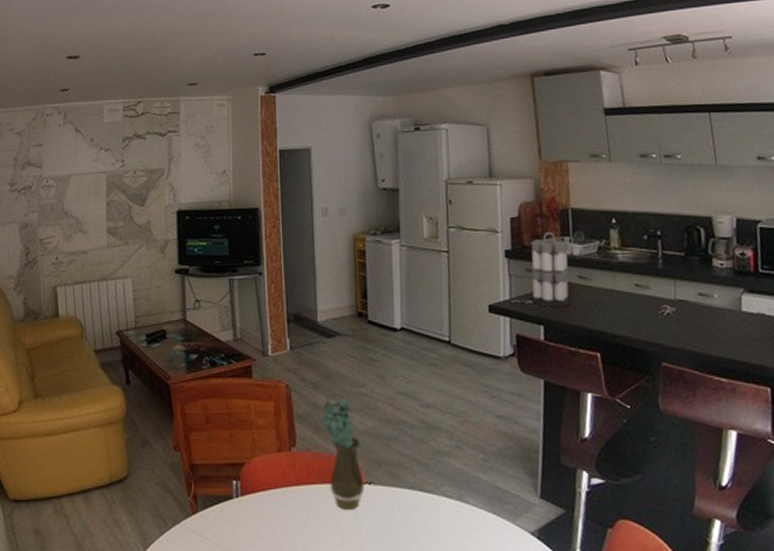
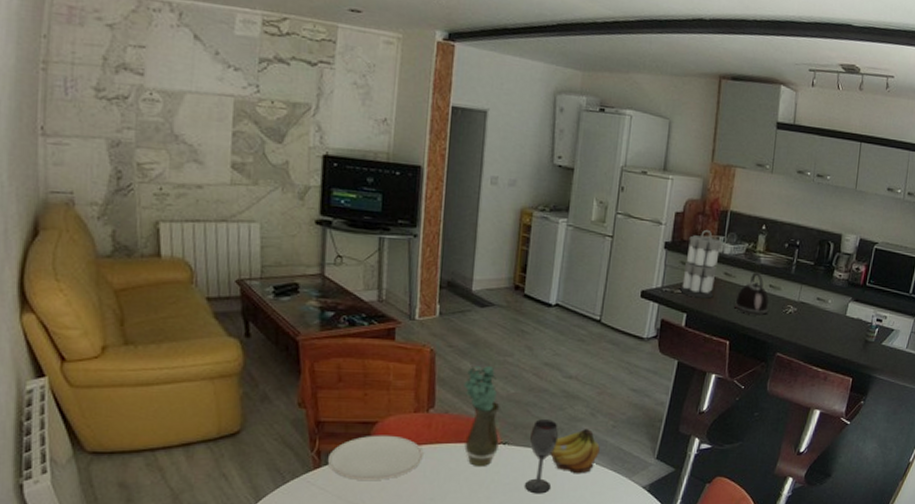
plate: none [204,477,291,527] -> present [328,435,424,481]
wine glass: none [394,455,426,542] -> present [525,419,559,494]
fruit: none [419,463,473,516] -> present [550,428,600,473]
kettle: none [598,270,641,321] -> present [734,271,769,316]

